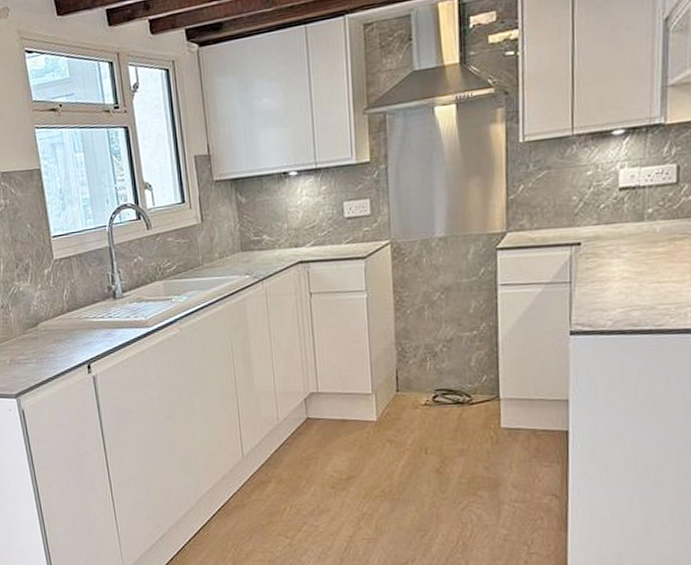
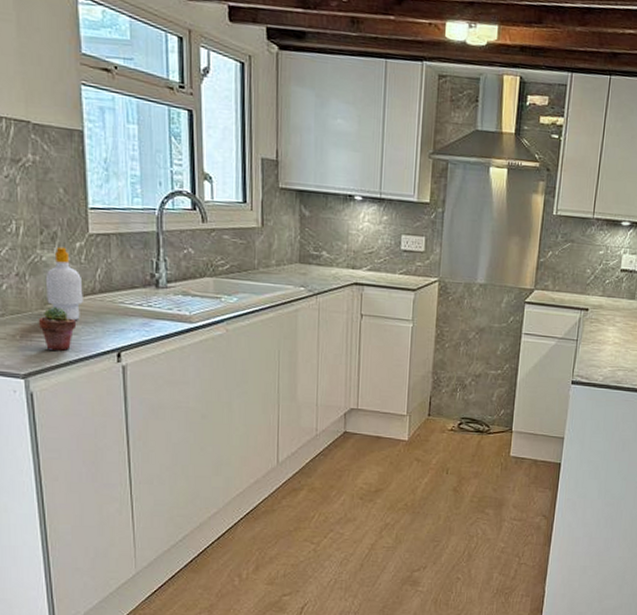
potted succulent: none [22,330,52,370] -> present [39,306,77,351]
soap bottle: none [23,275,55,341] -> present [45,246,83,321]

